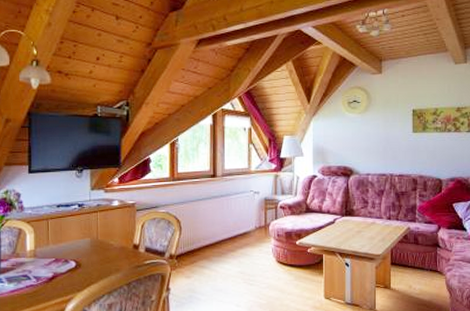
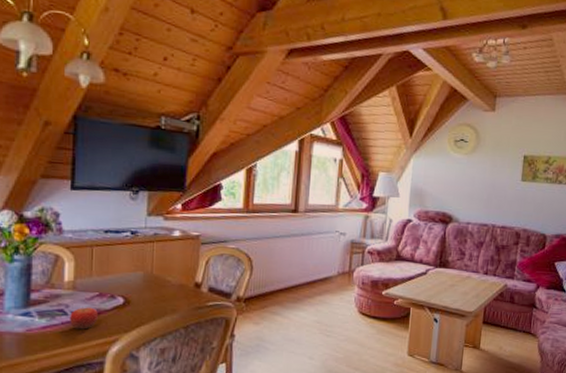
fruit: none [33,271,55,291] -> present [70,307,98,330]

